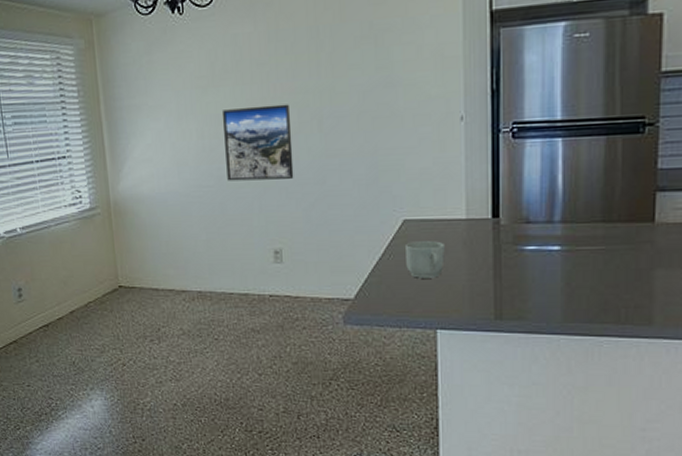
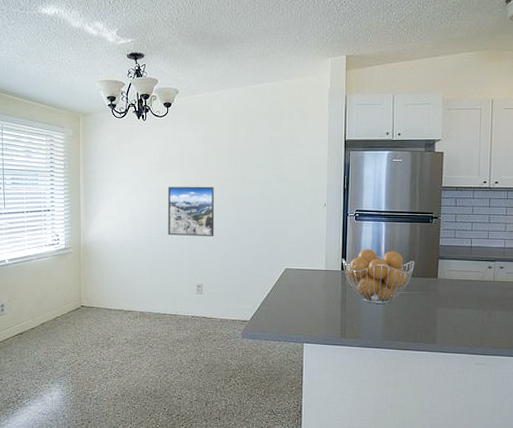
mug: present [406,241,445,278] -> none [286,283,311,308]
fruit basket: none [492,181,615,266] -> present [342,248,415,304]

